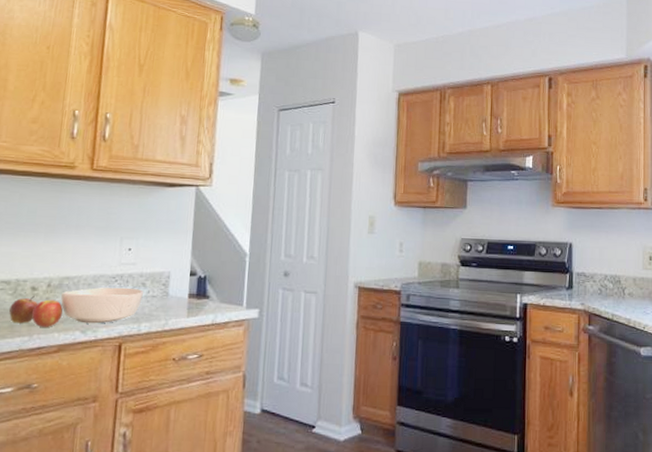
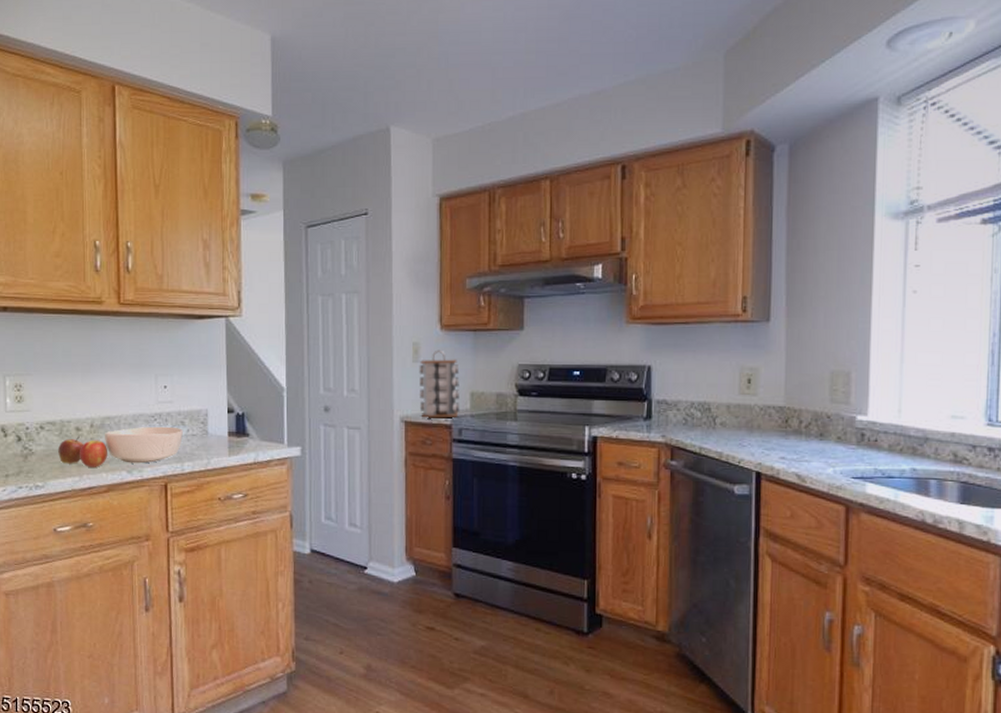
spice rack: none [372,223,410,285] -> present [419,349,460,419]

